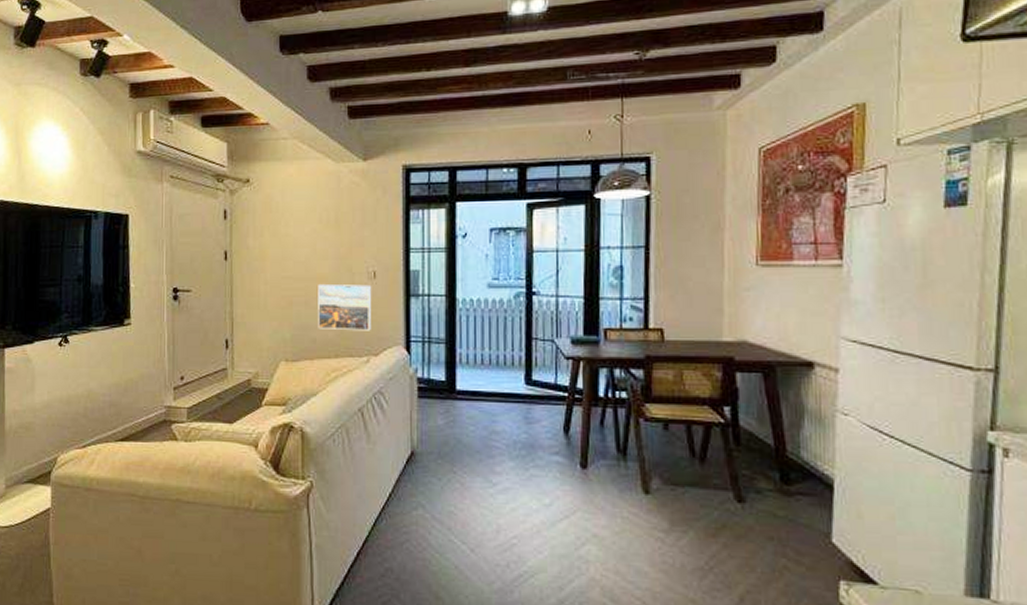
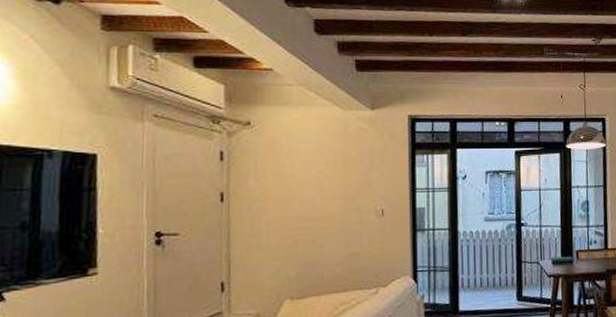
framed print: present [318,284,371,331] -> none [325,222,379,266]

